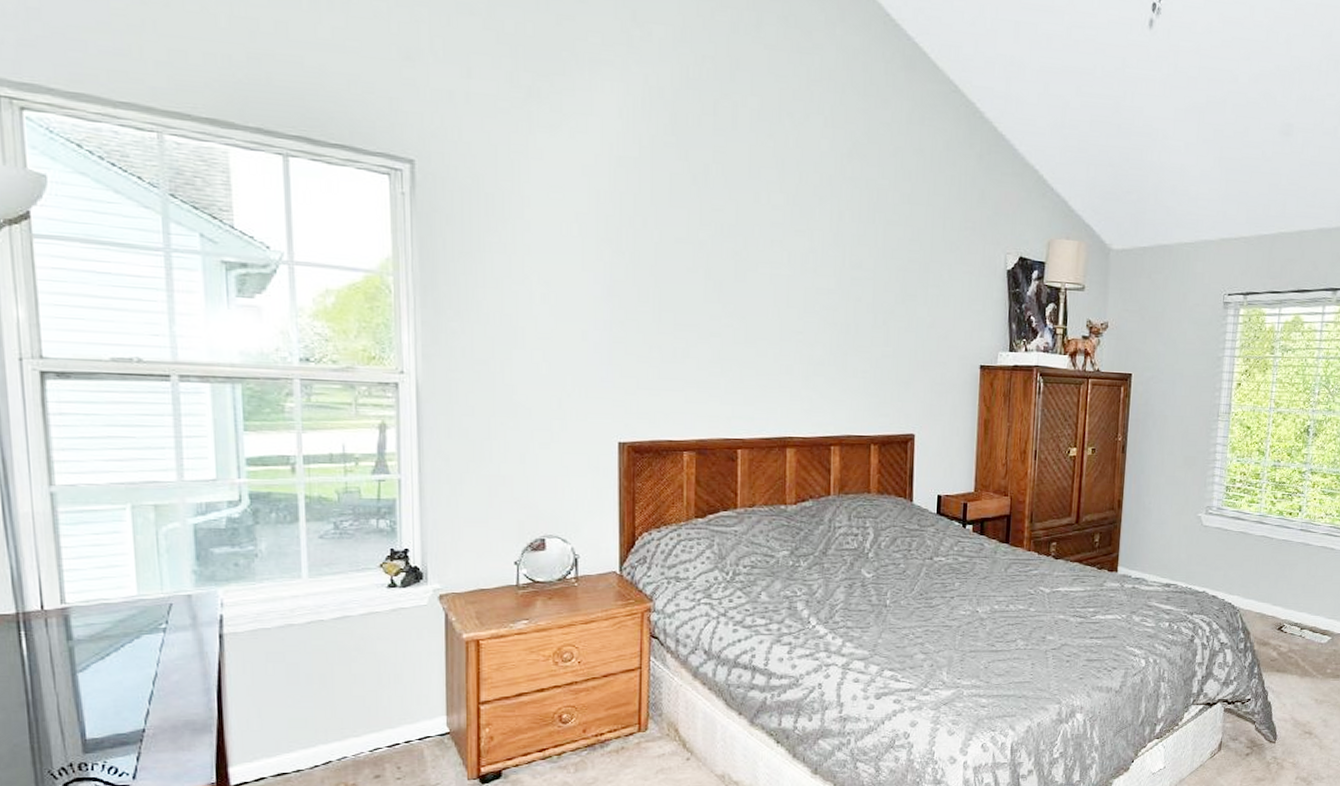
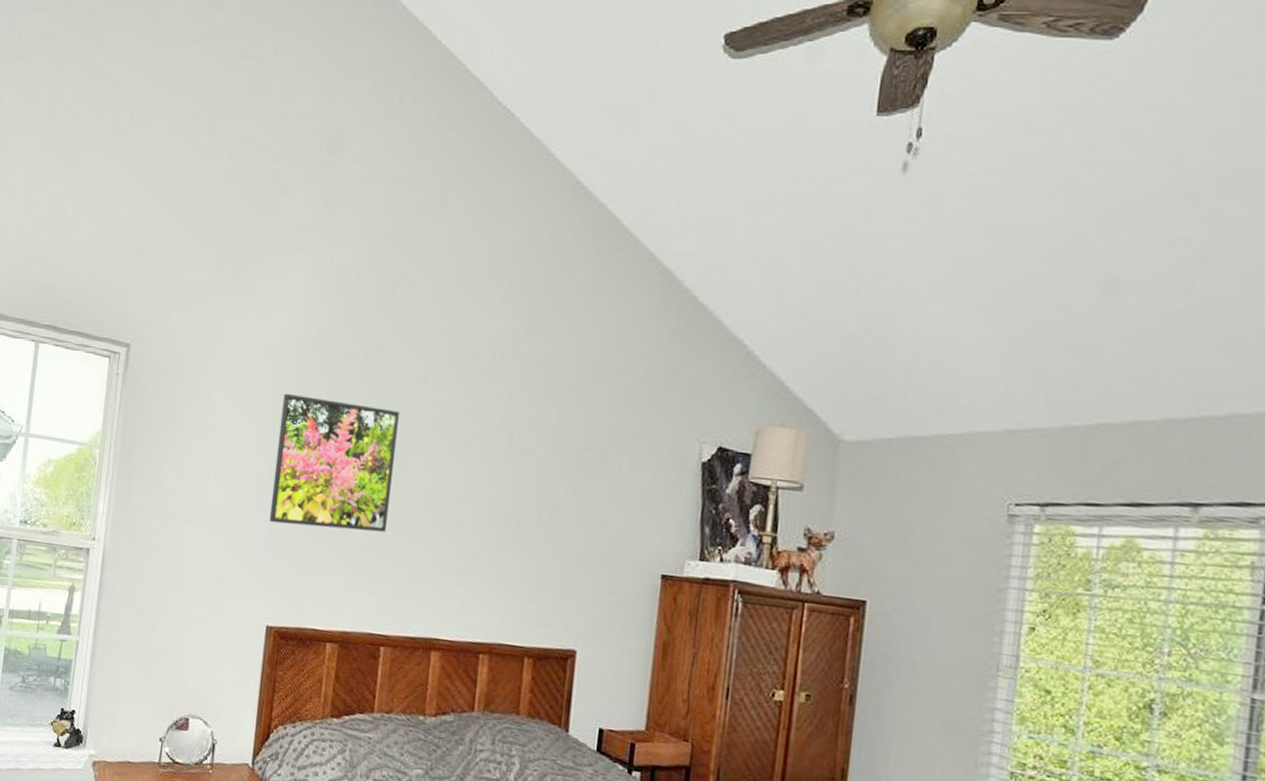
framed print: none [608,213,734,346] -> present [269,393,399,533]

